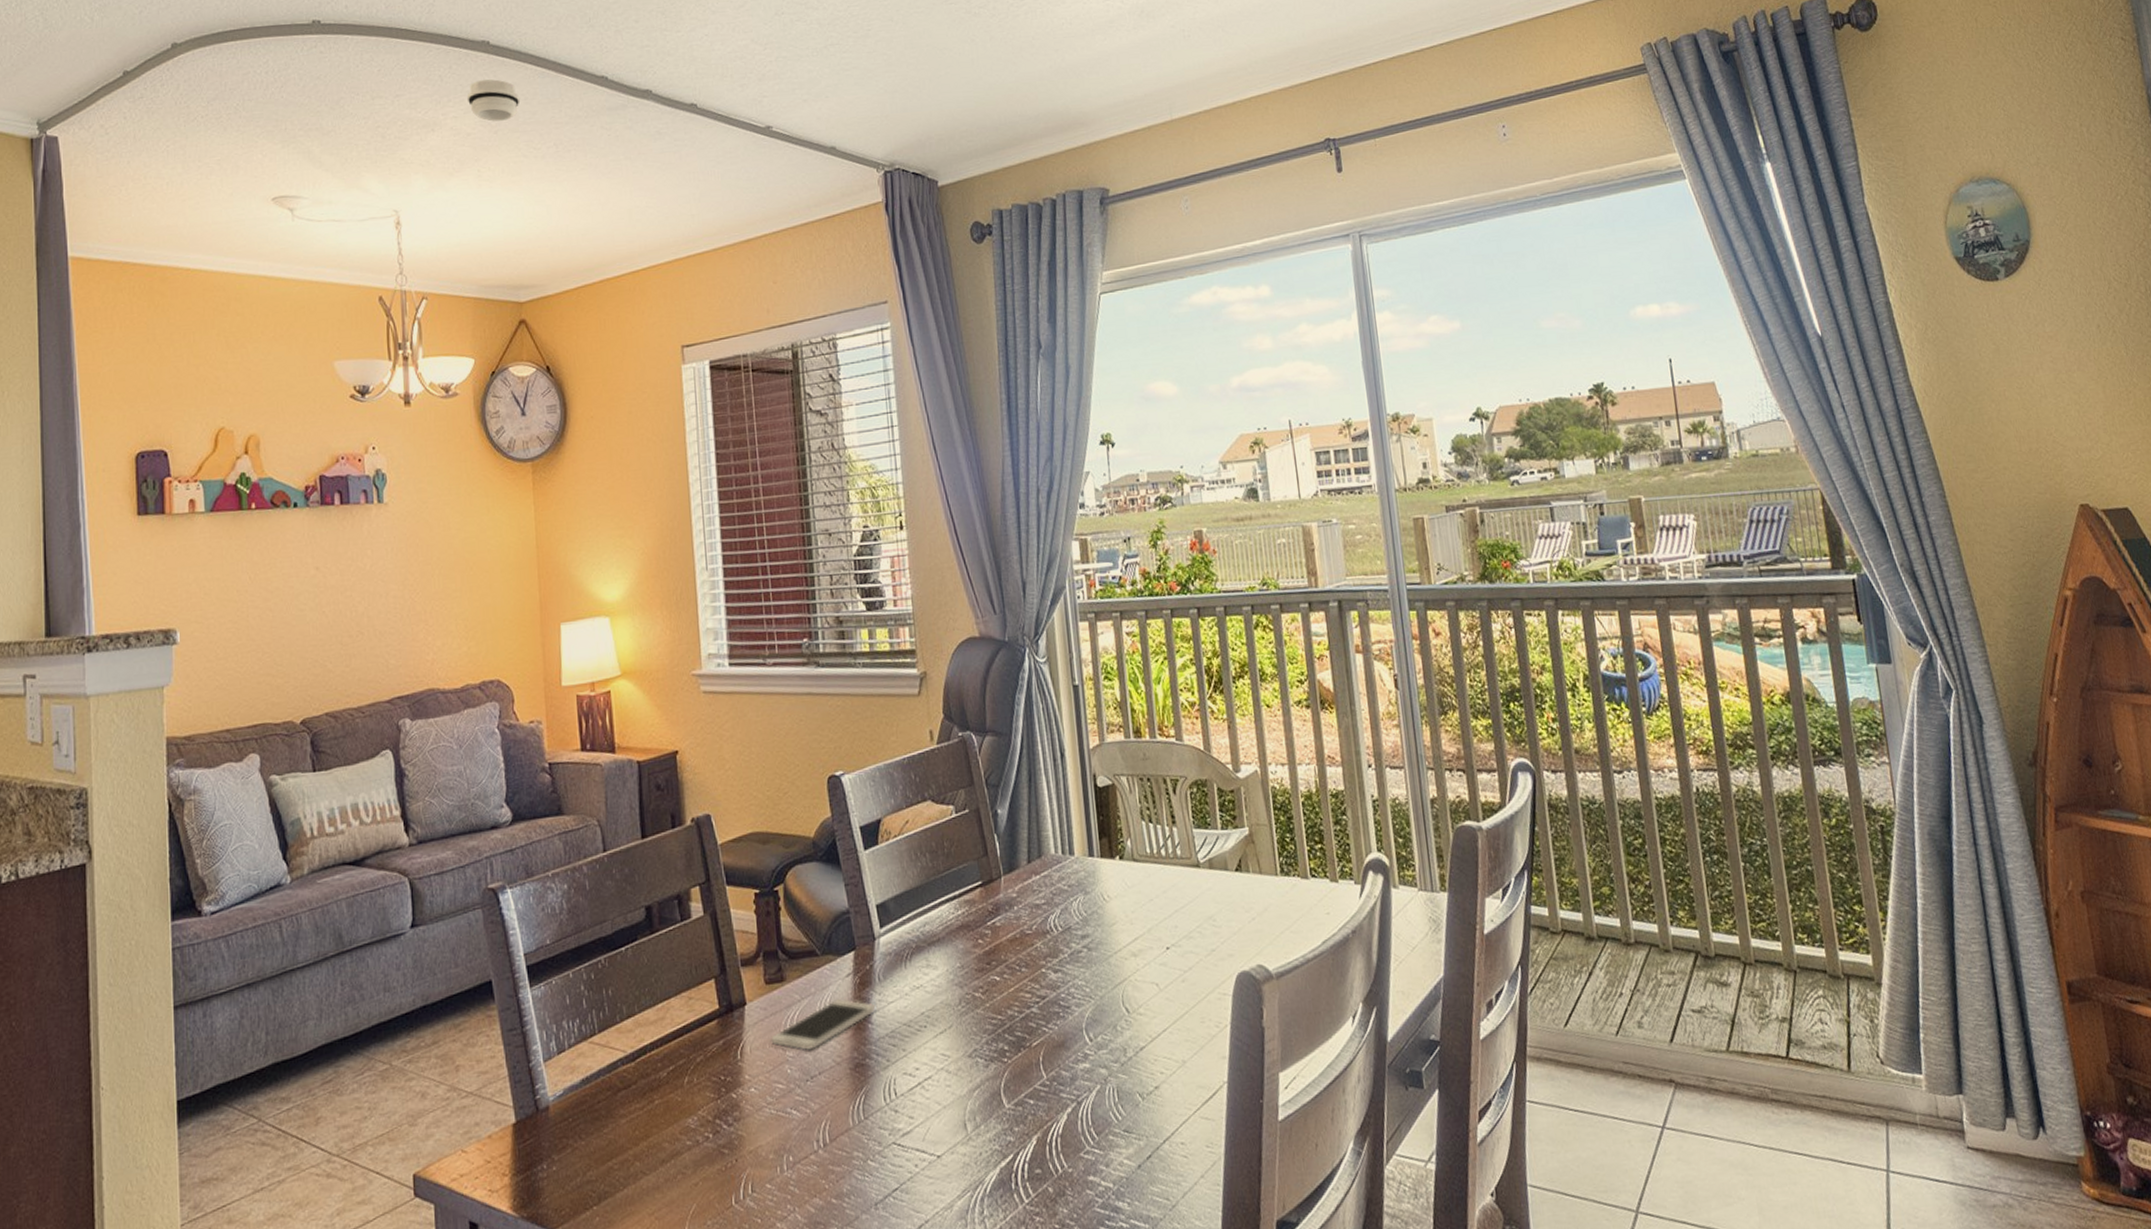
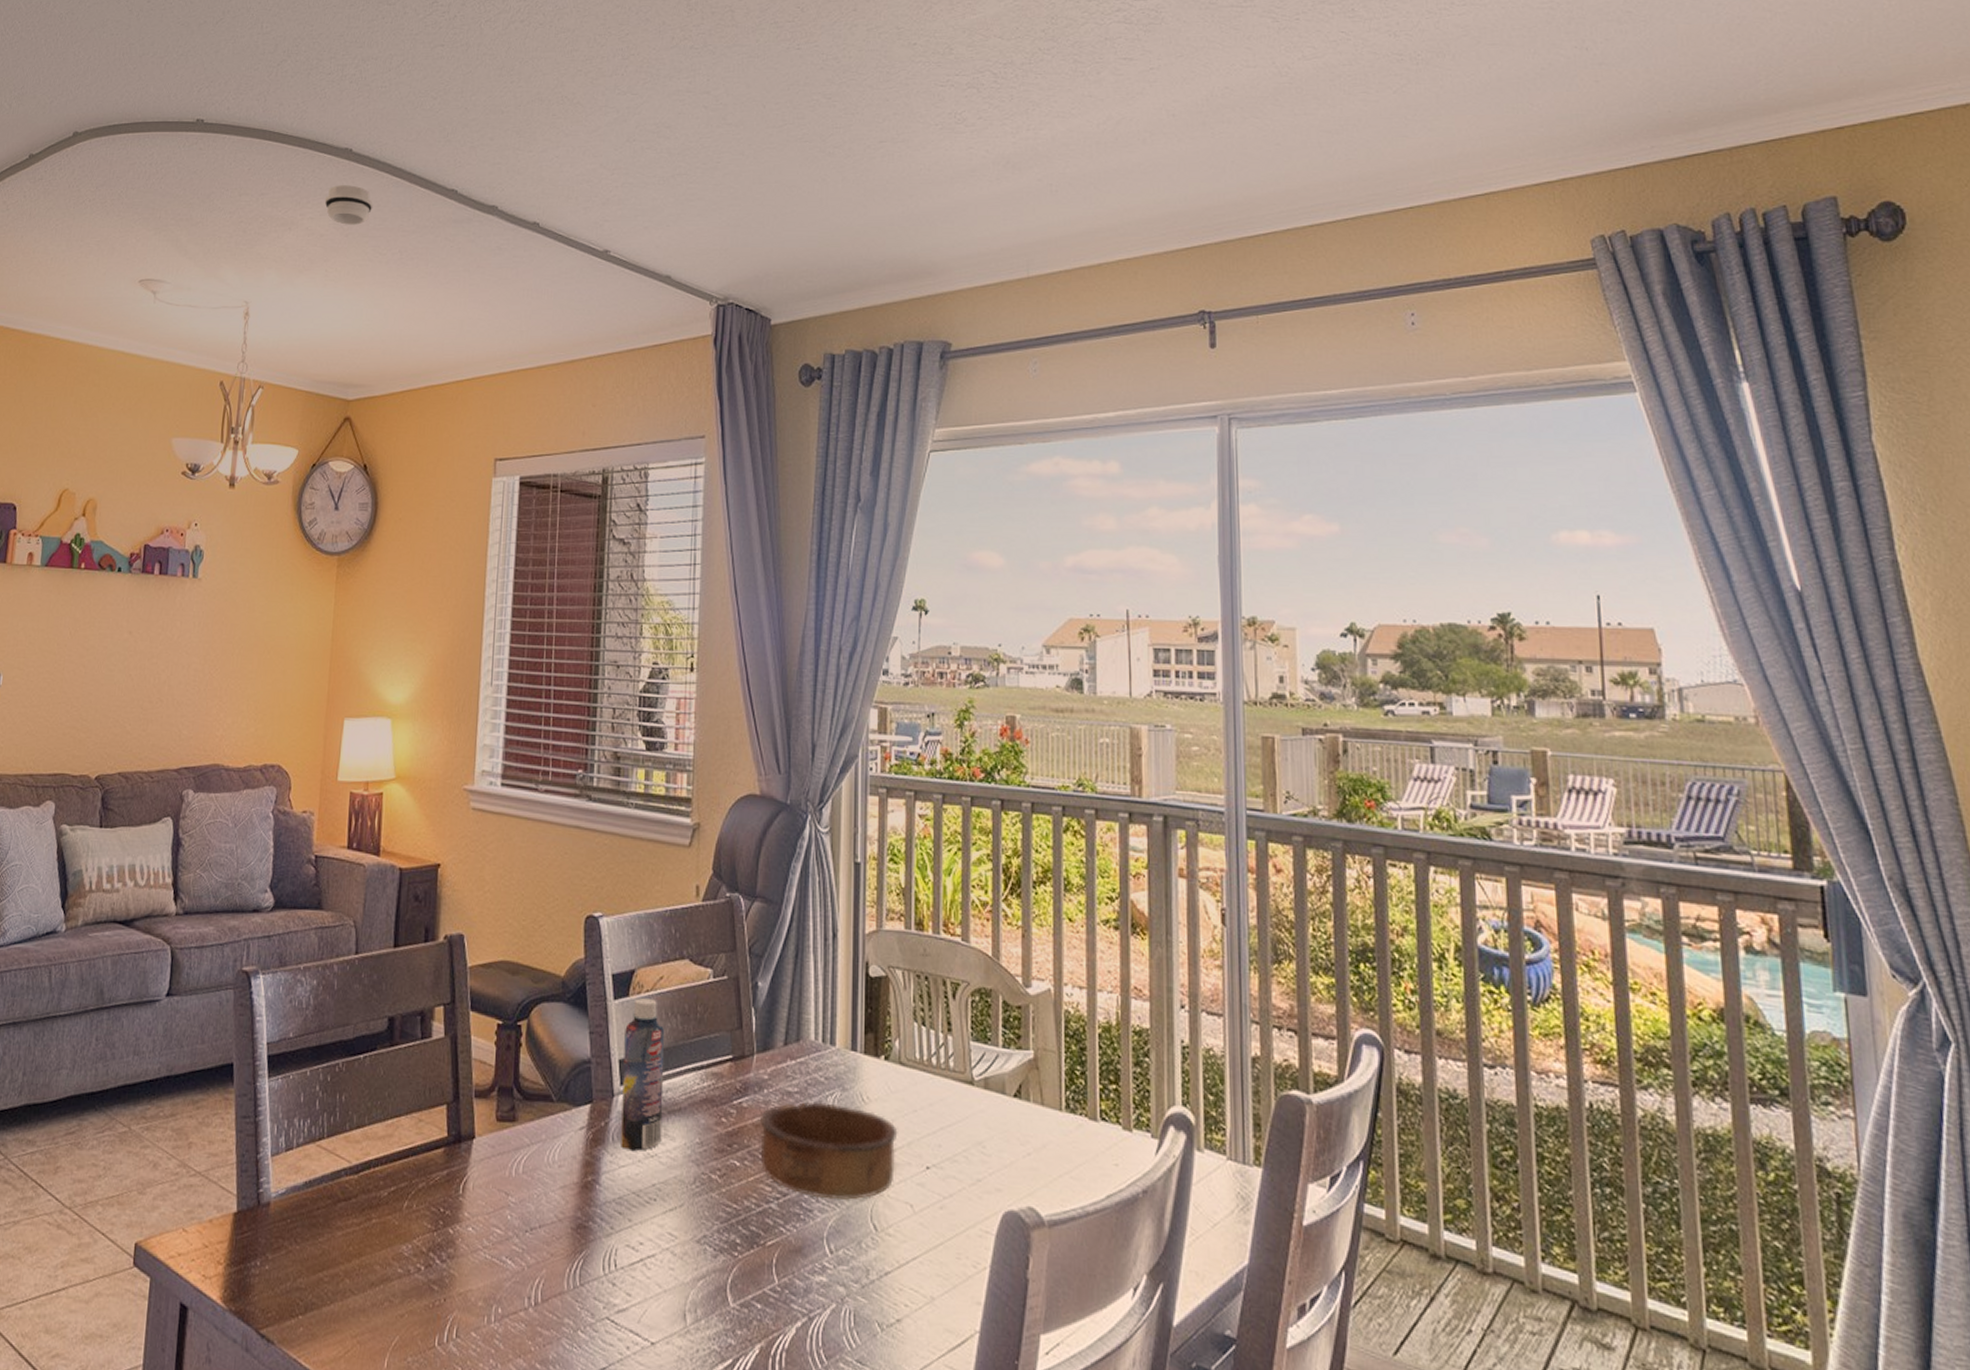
smartphone: present [771,999,875,1050] -> none [495,1152,605,1199]
bottle: none [878,843,925,987] -> present [621,998,665,1152]
bowl: none [1014,907,1139,995] -> present [760,1102,898,1200]

